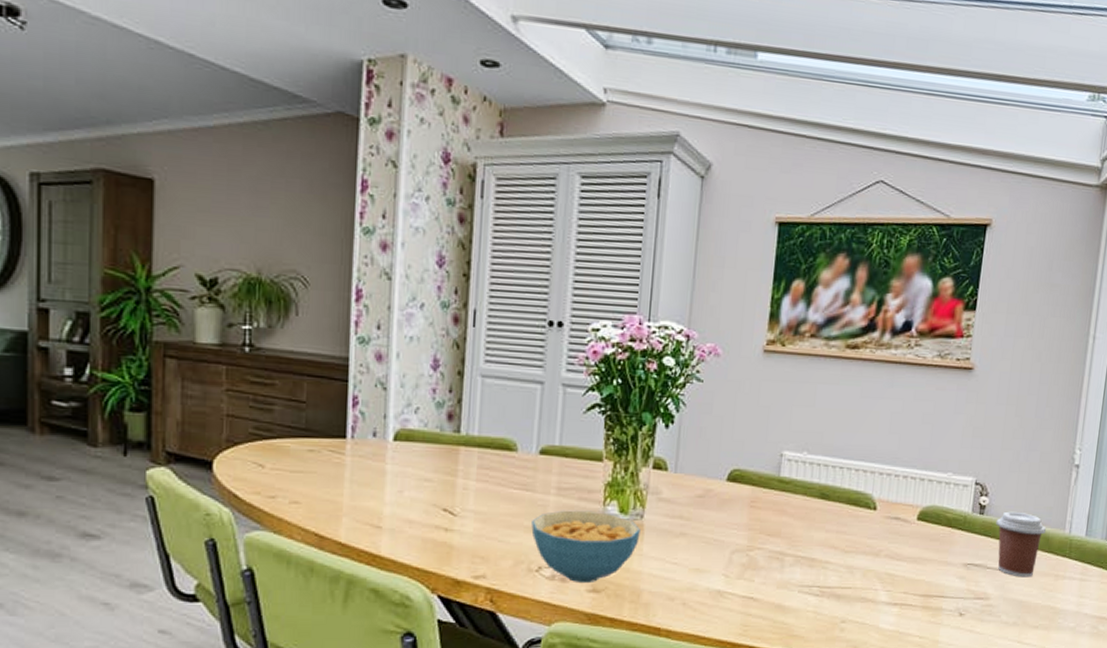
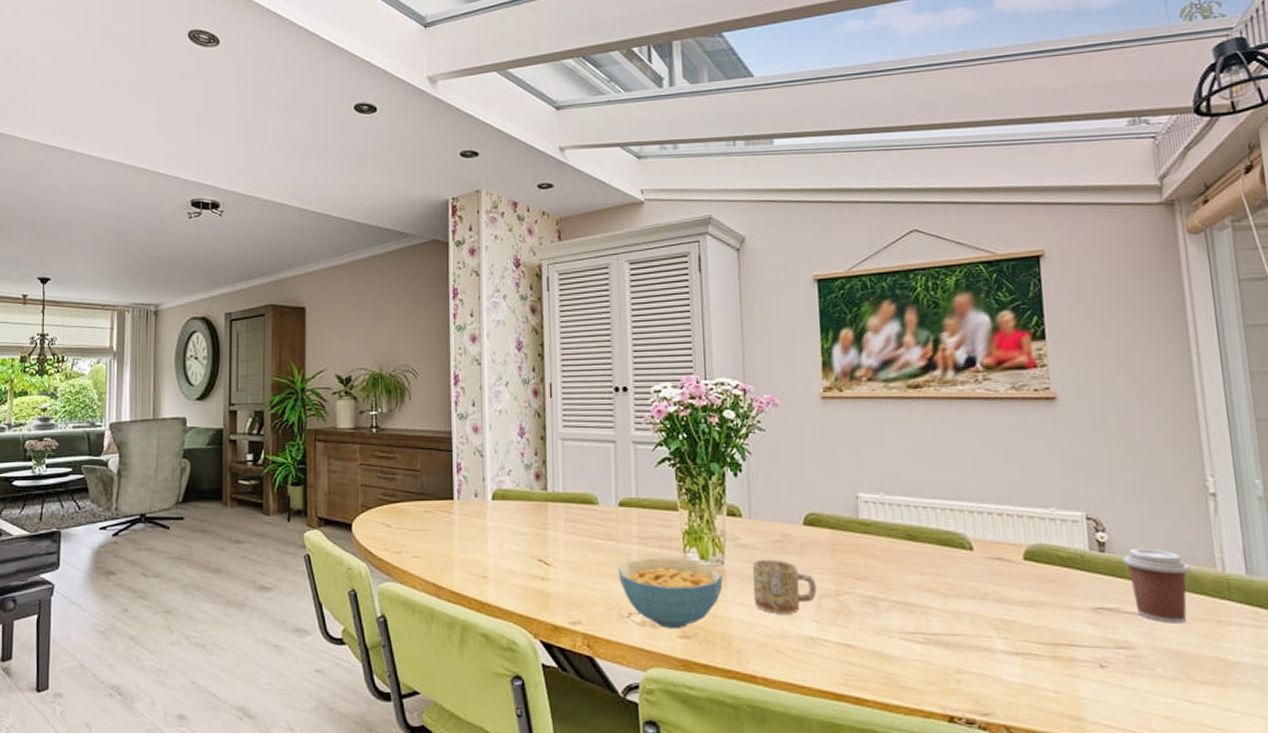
mug: none [668,514,731,568] -> present [752,559,817,614]

